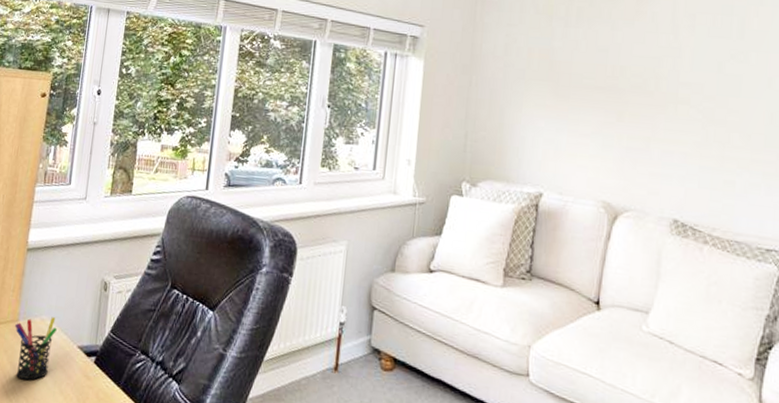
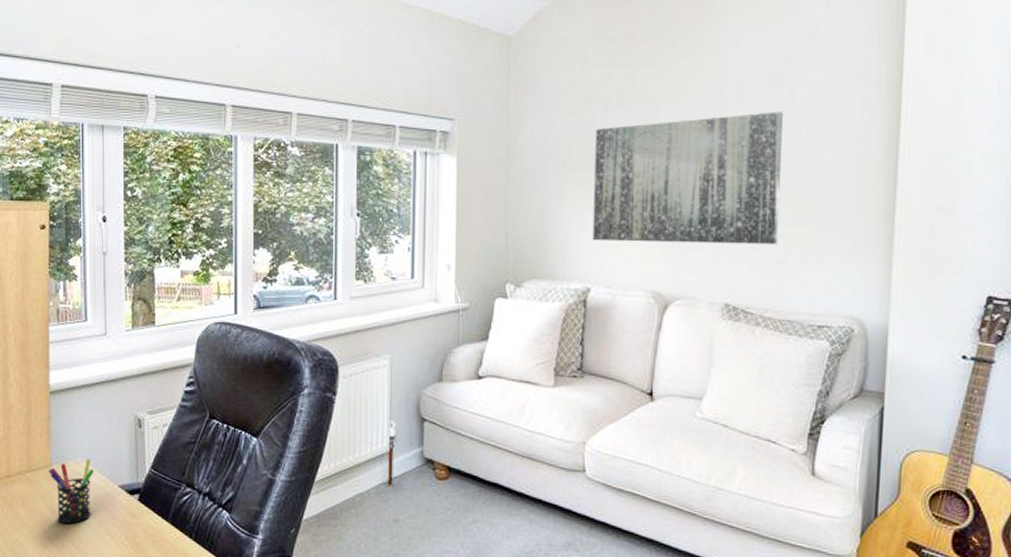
wall art: none [547,40,733,166] -> present [592,111,783,245]

